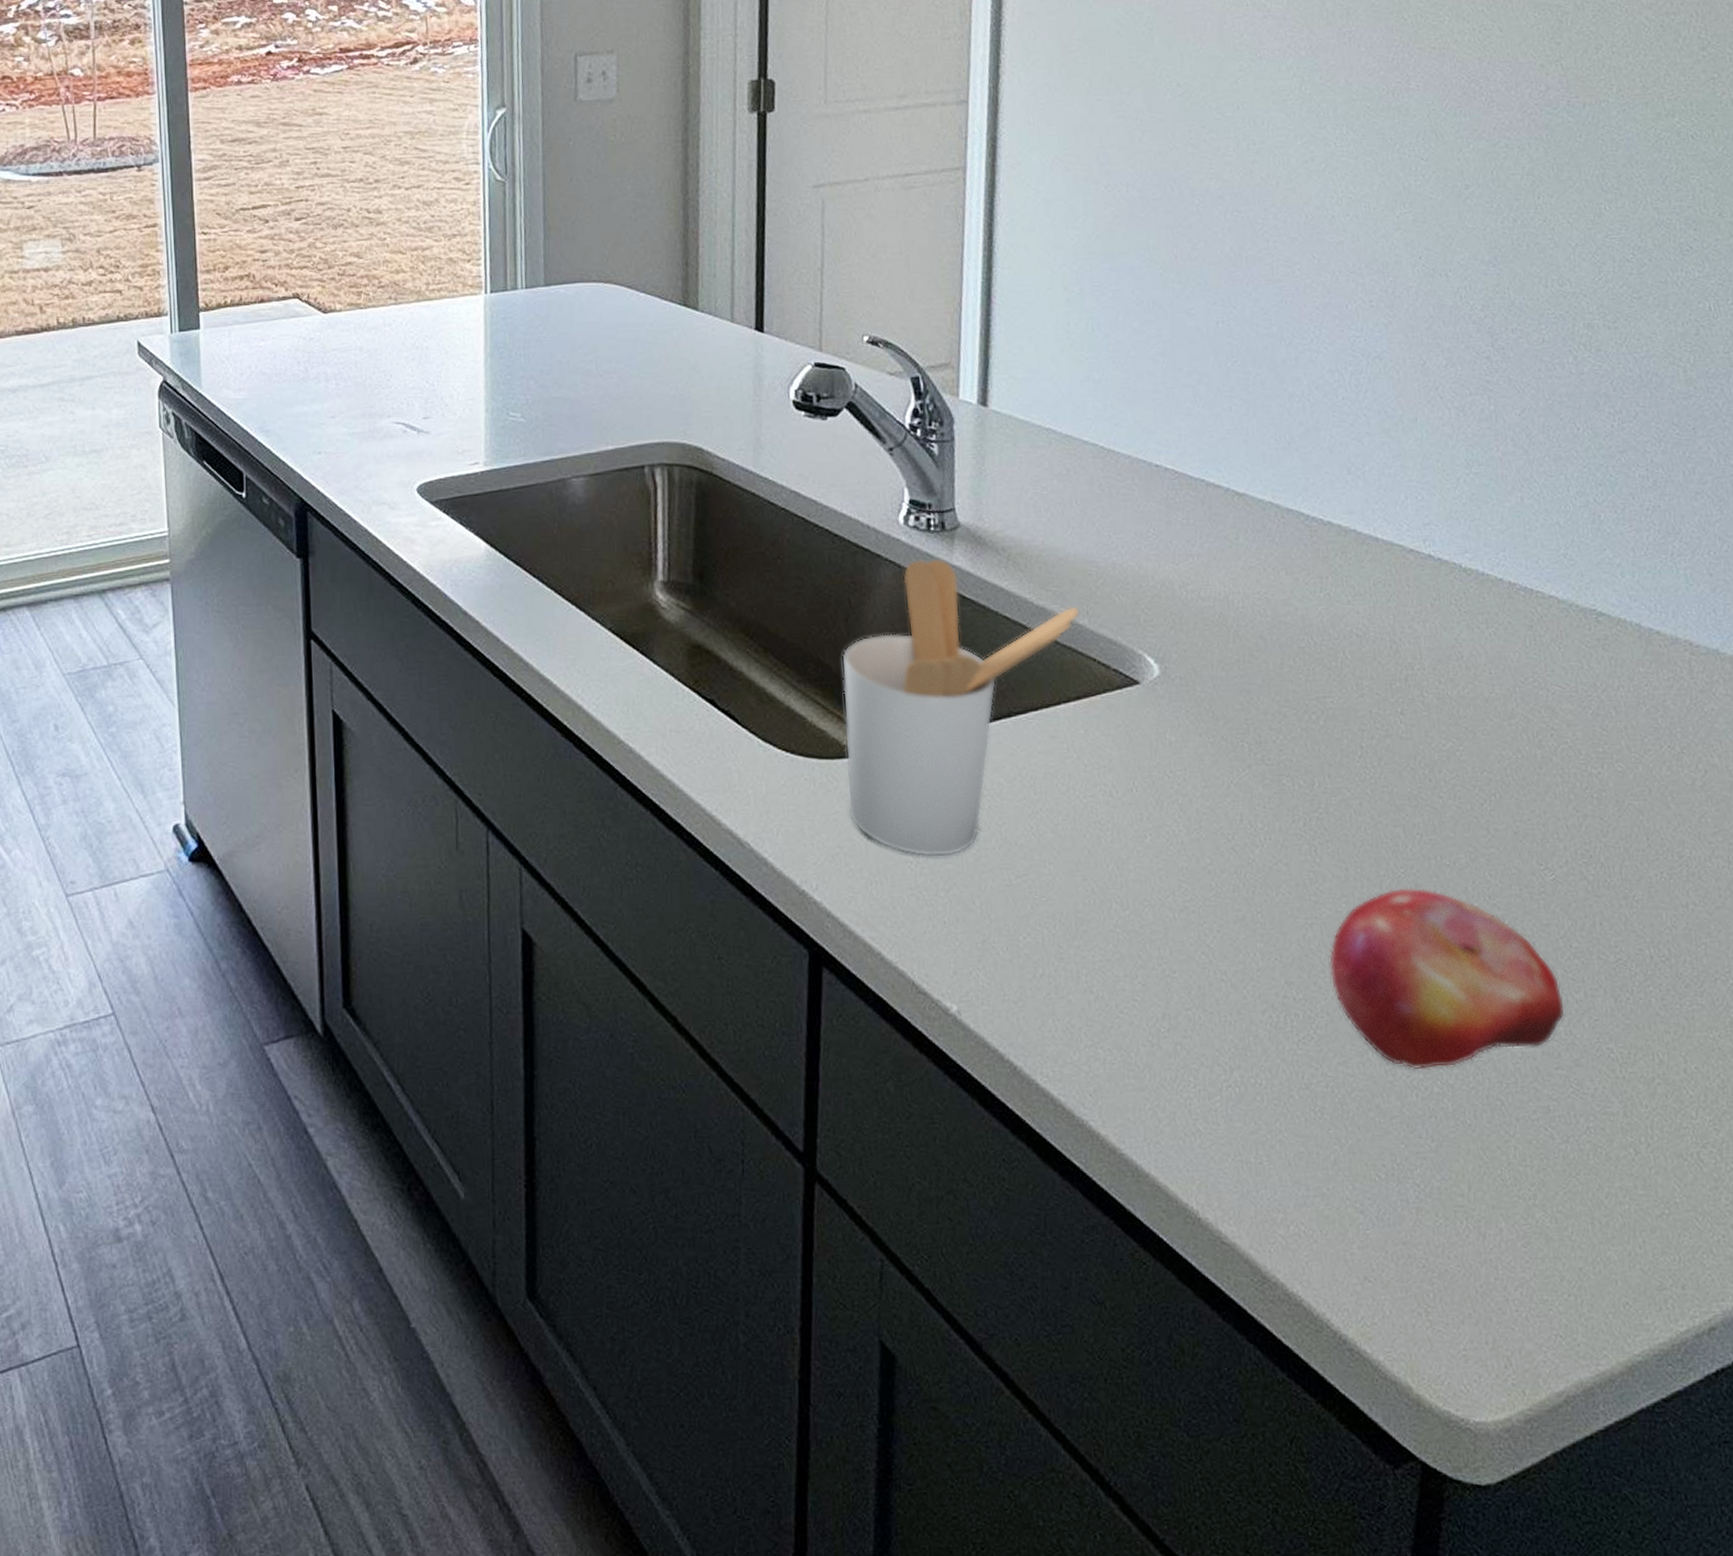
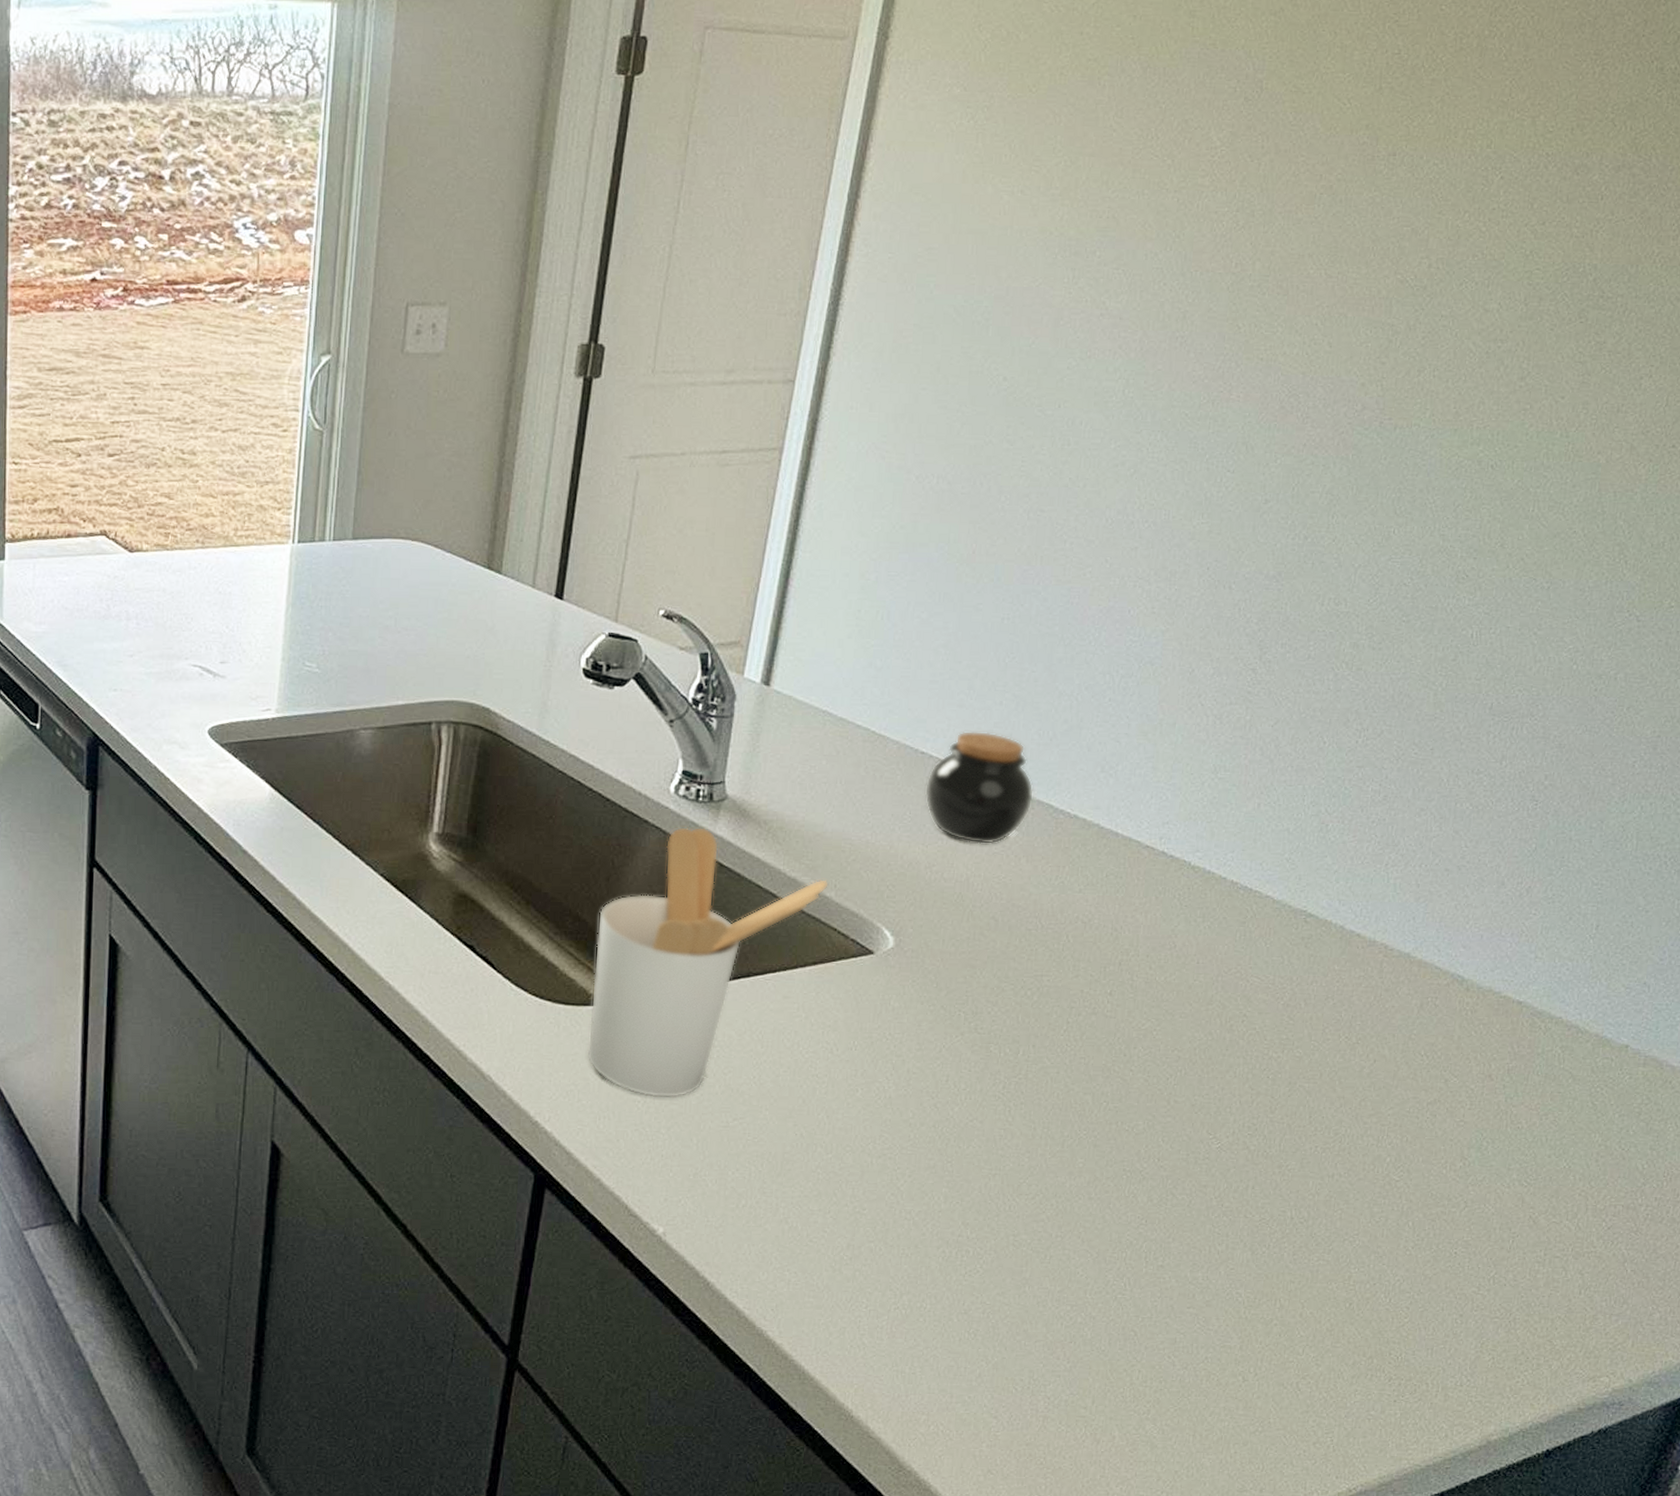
jar: none [1165,439,1282,558] -> present [925,730,1034,844]
fruit: present [1328,887,1566,1070] -> none [1003,1147,1208,1303]

